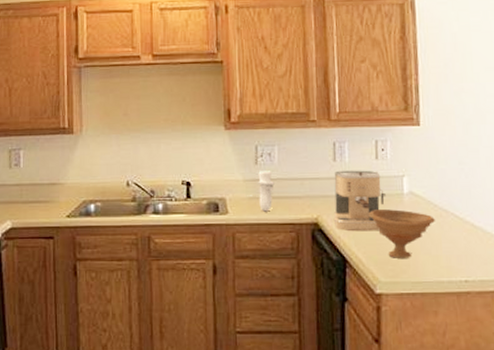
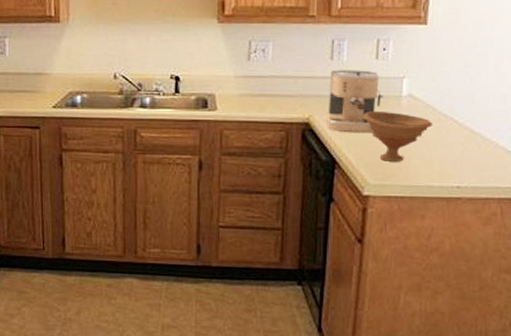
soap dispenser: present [247,171,274,212] -> none [237,67,267,110]

